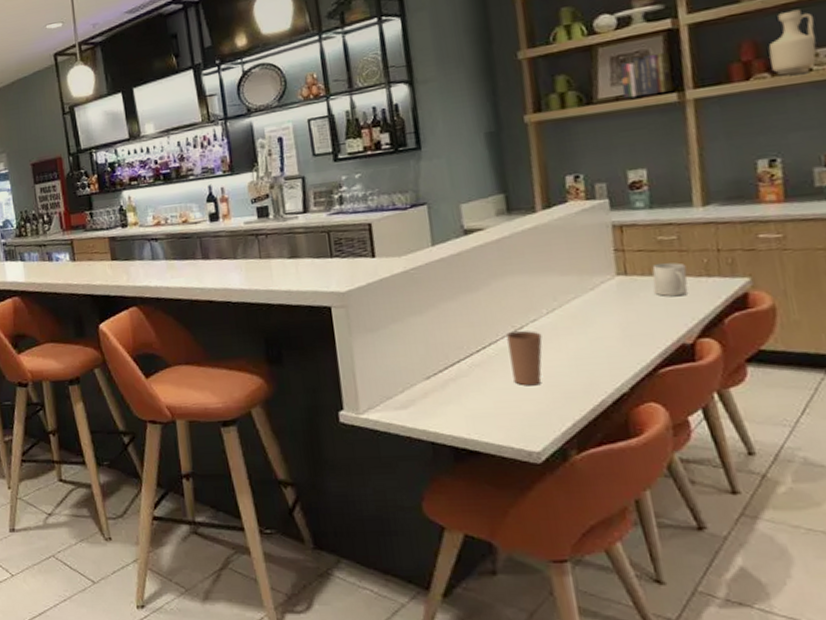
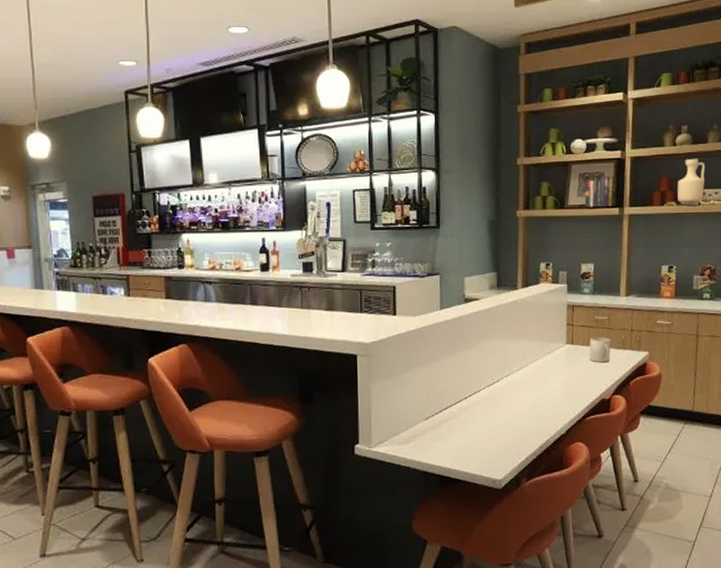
cup: present [507,330,543,386] -> none [487,383,512,428]

